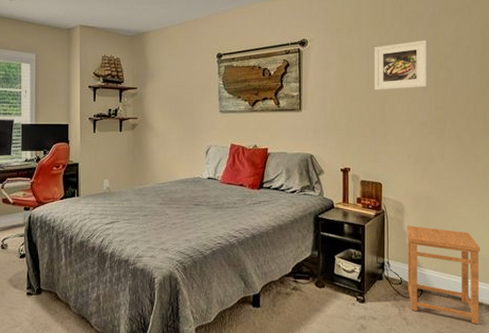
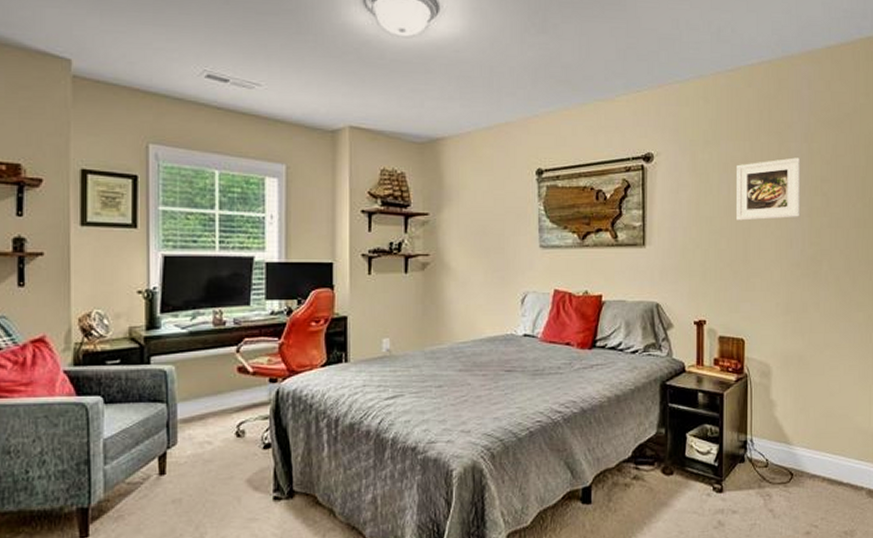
side table: present [406,226,481,325] -> none [774,393,862,514]

